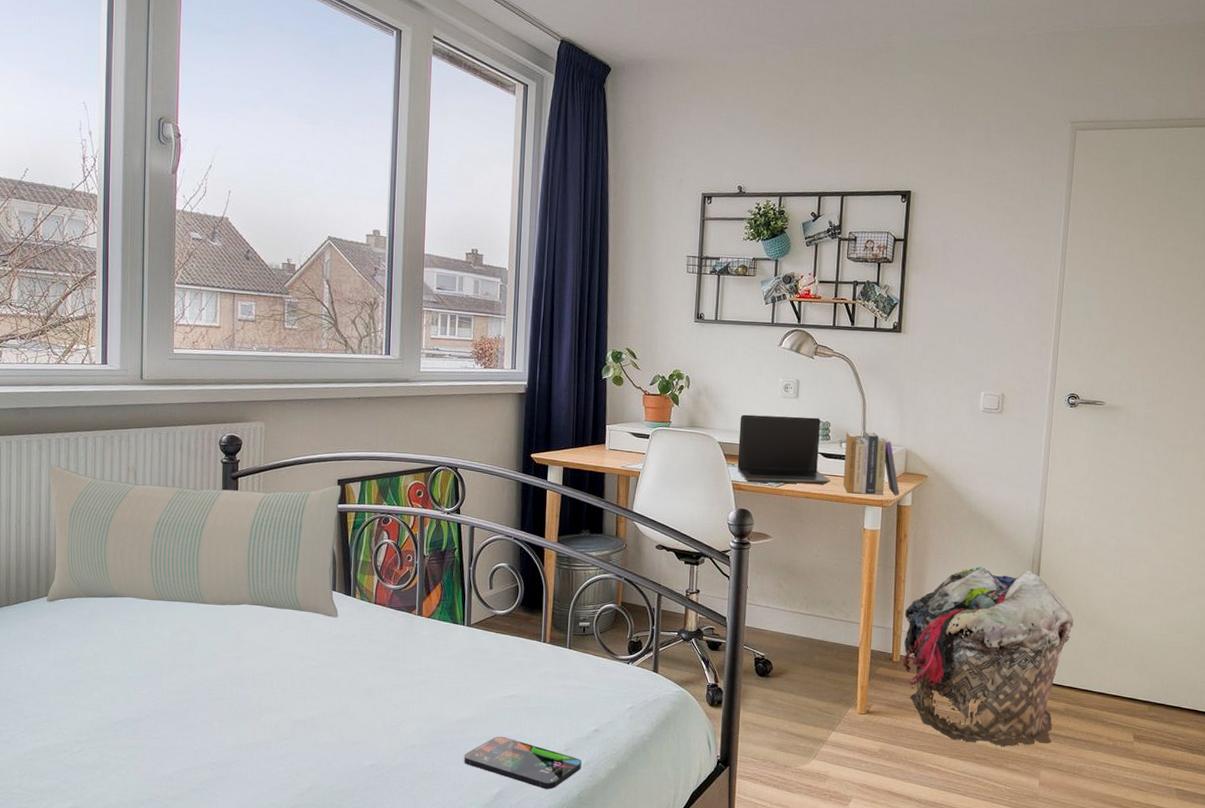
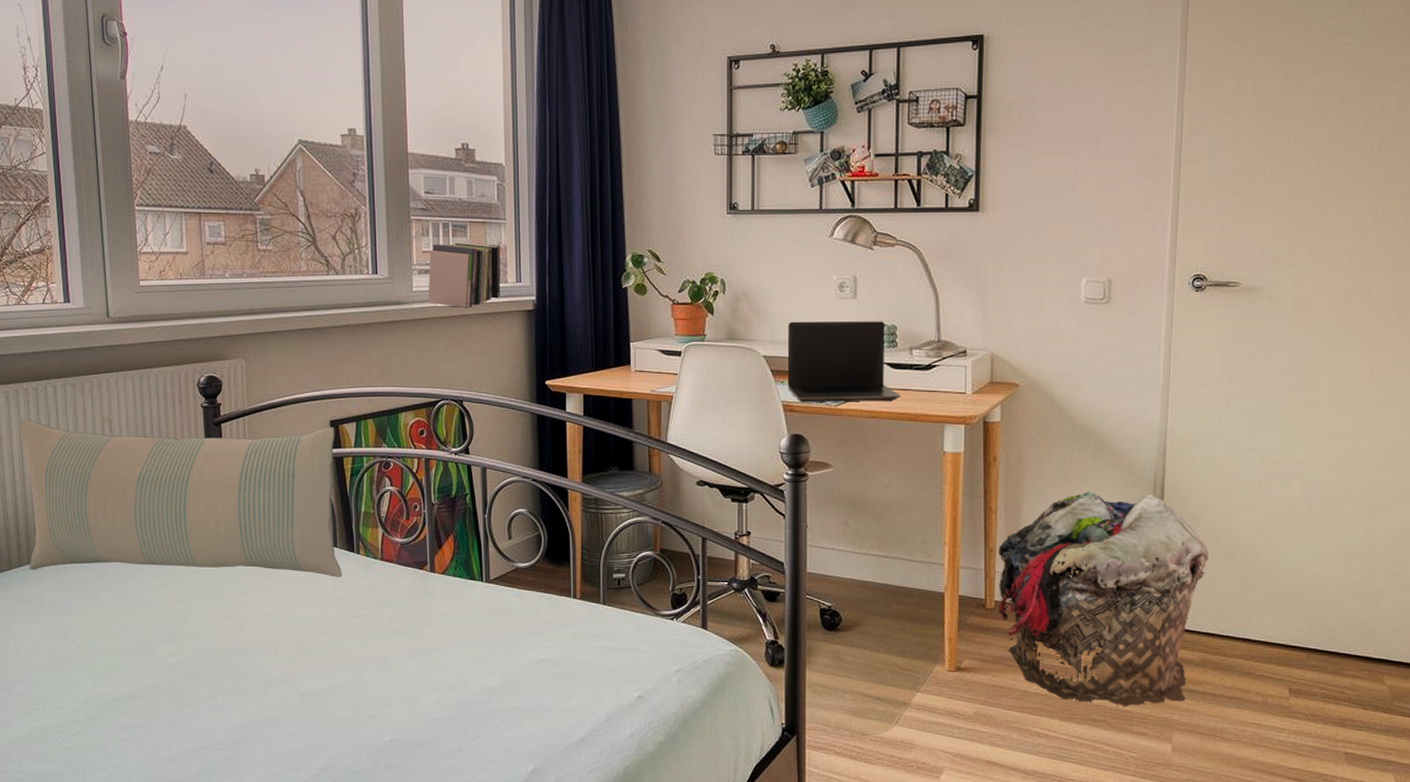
books: none [433,332,499,388] -> present [428,242,501,307]
smartphone: present [464,736,582,790] -> none [492,706,626,765]
books: present [843,432,899,496] -> none [915,335,985,411]

